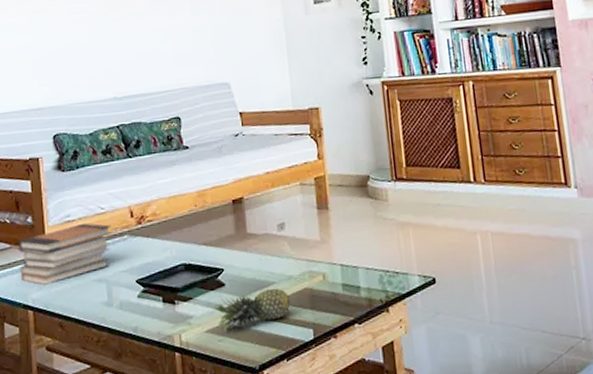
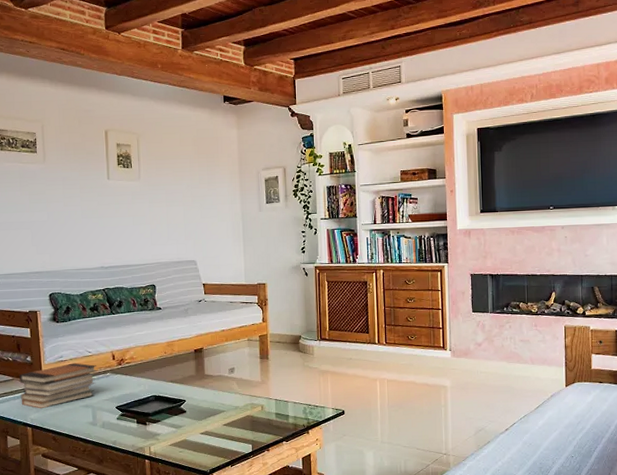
fruit: present [213,288,291,332] -> none [176,415,236,445]

